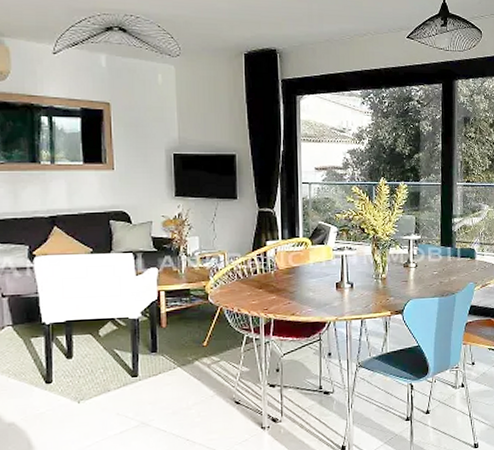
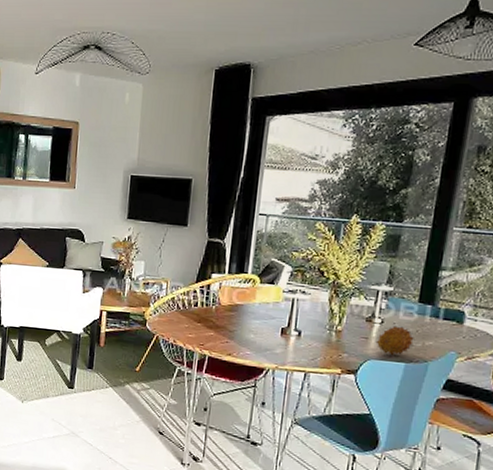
fruit: none [414,267,442,292] -> present [375,326,414,355]

